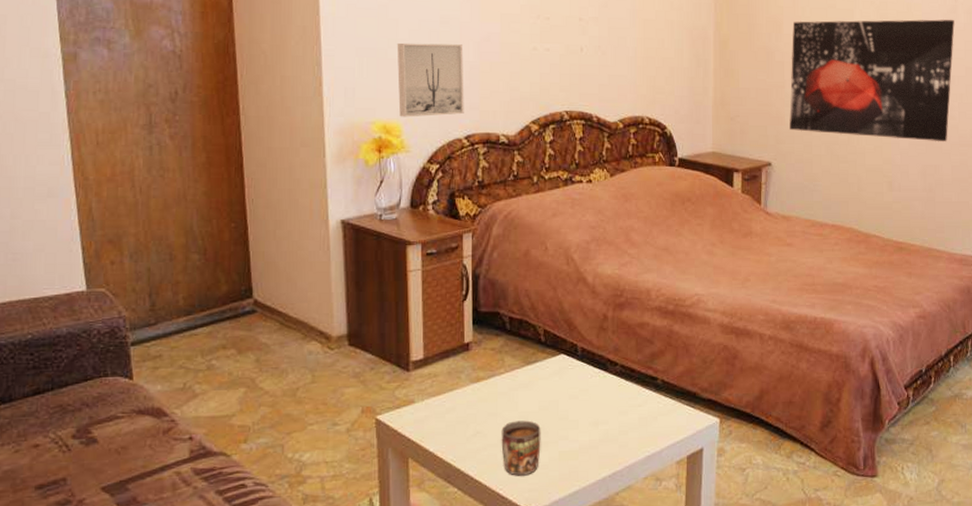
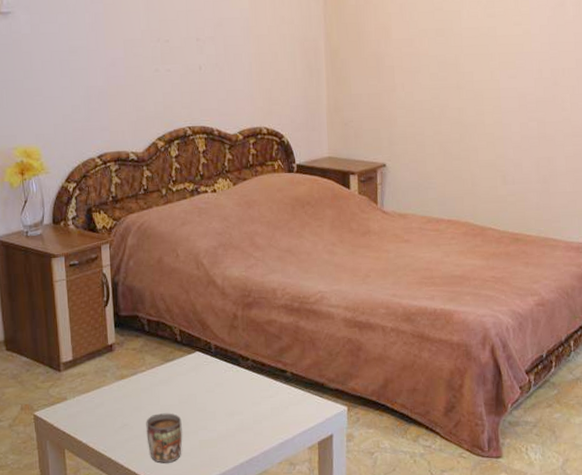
wall art: present [397,43,464,117] -> none [31,71,96,142]
wall art: present [789,19,955,142] -> none [400,13,564,135]

